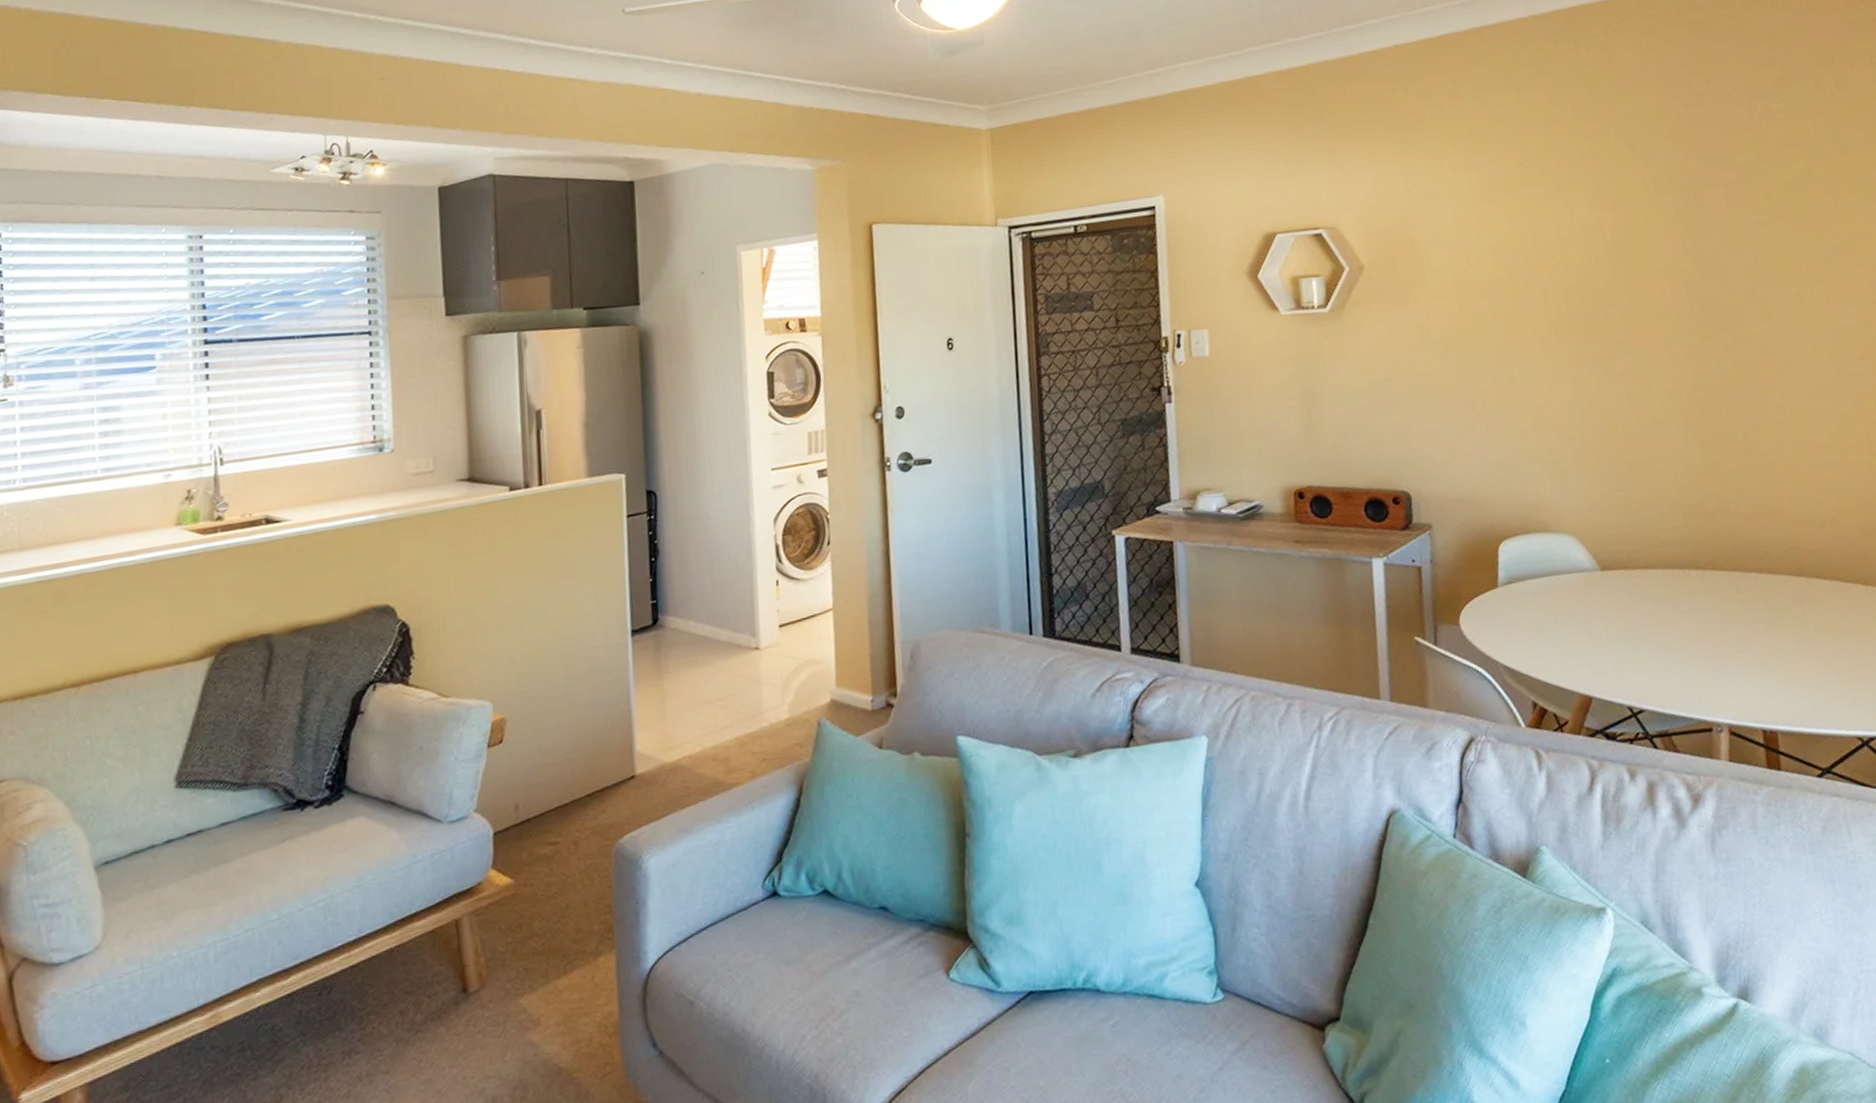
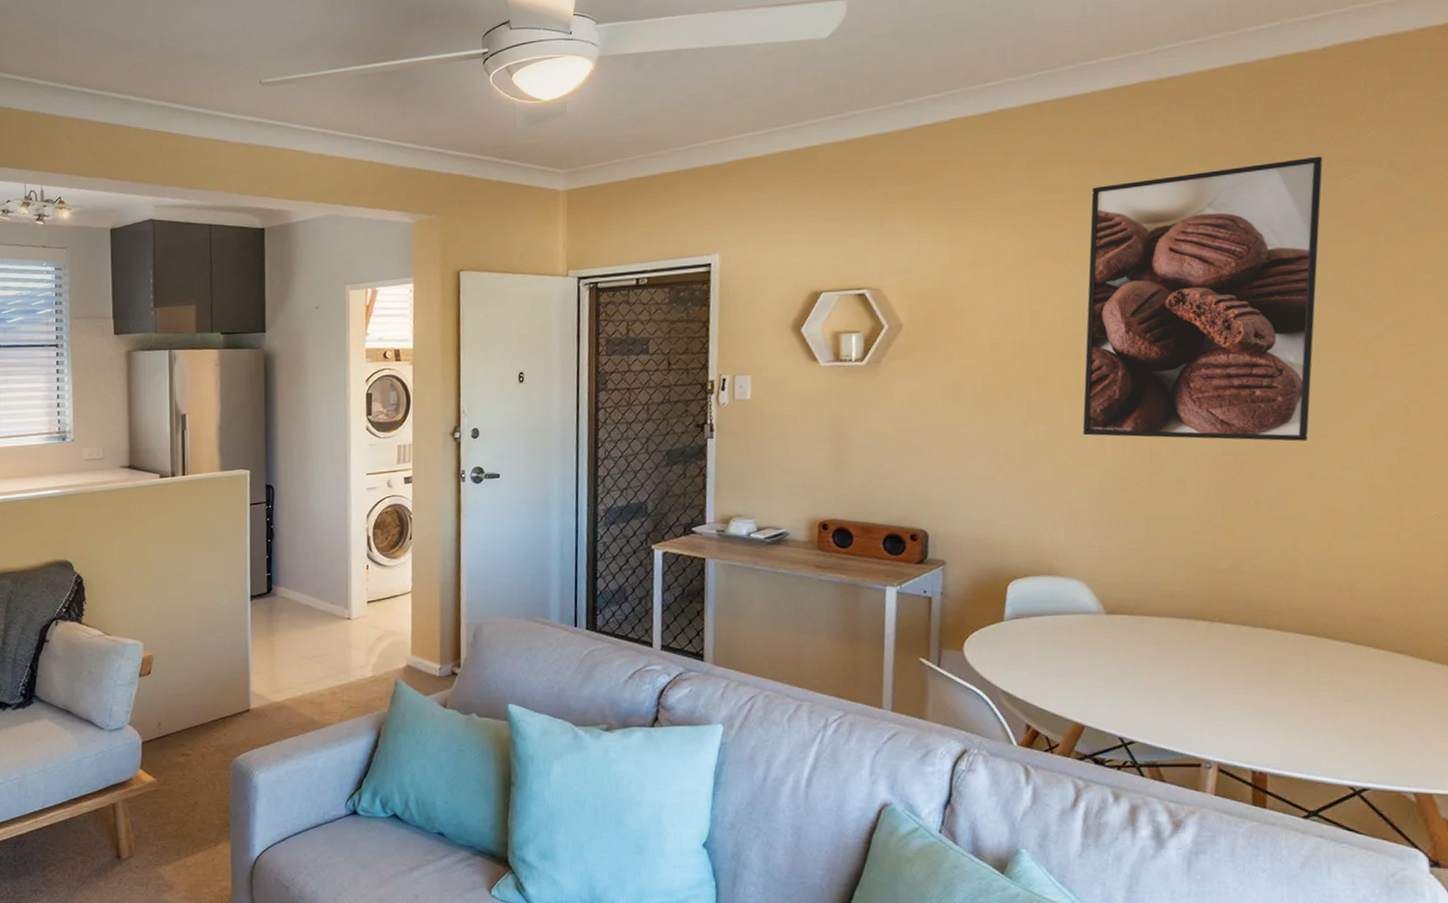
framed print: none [1540,78,1774,377] -> present [1082,156,1323,442]

